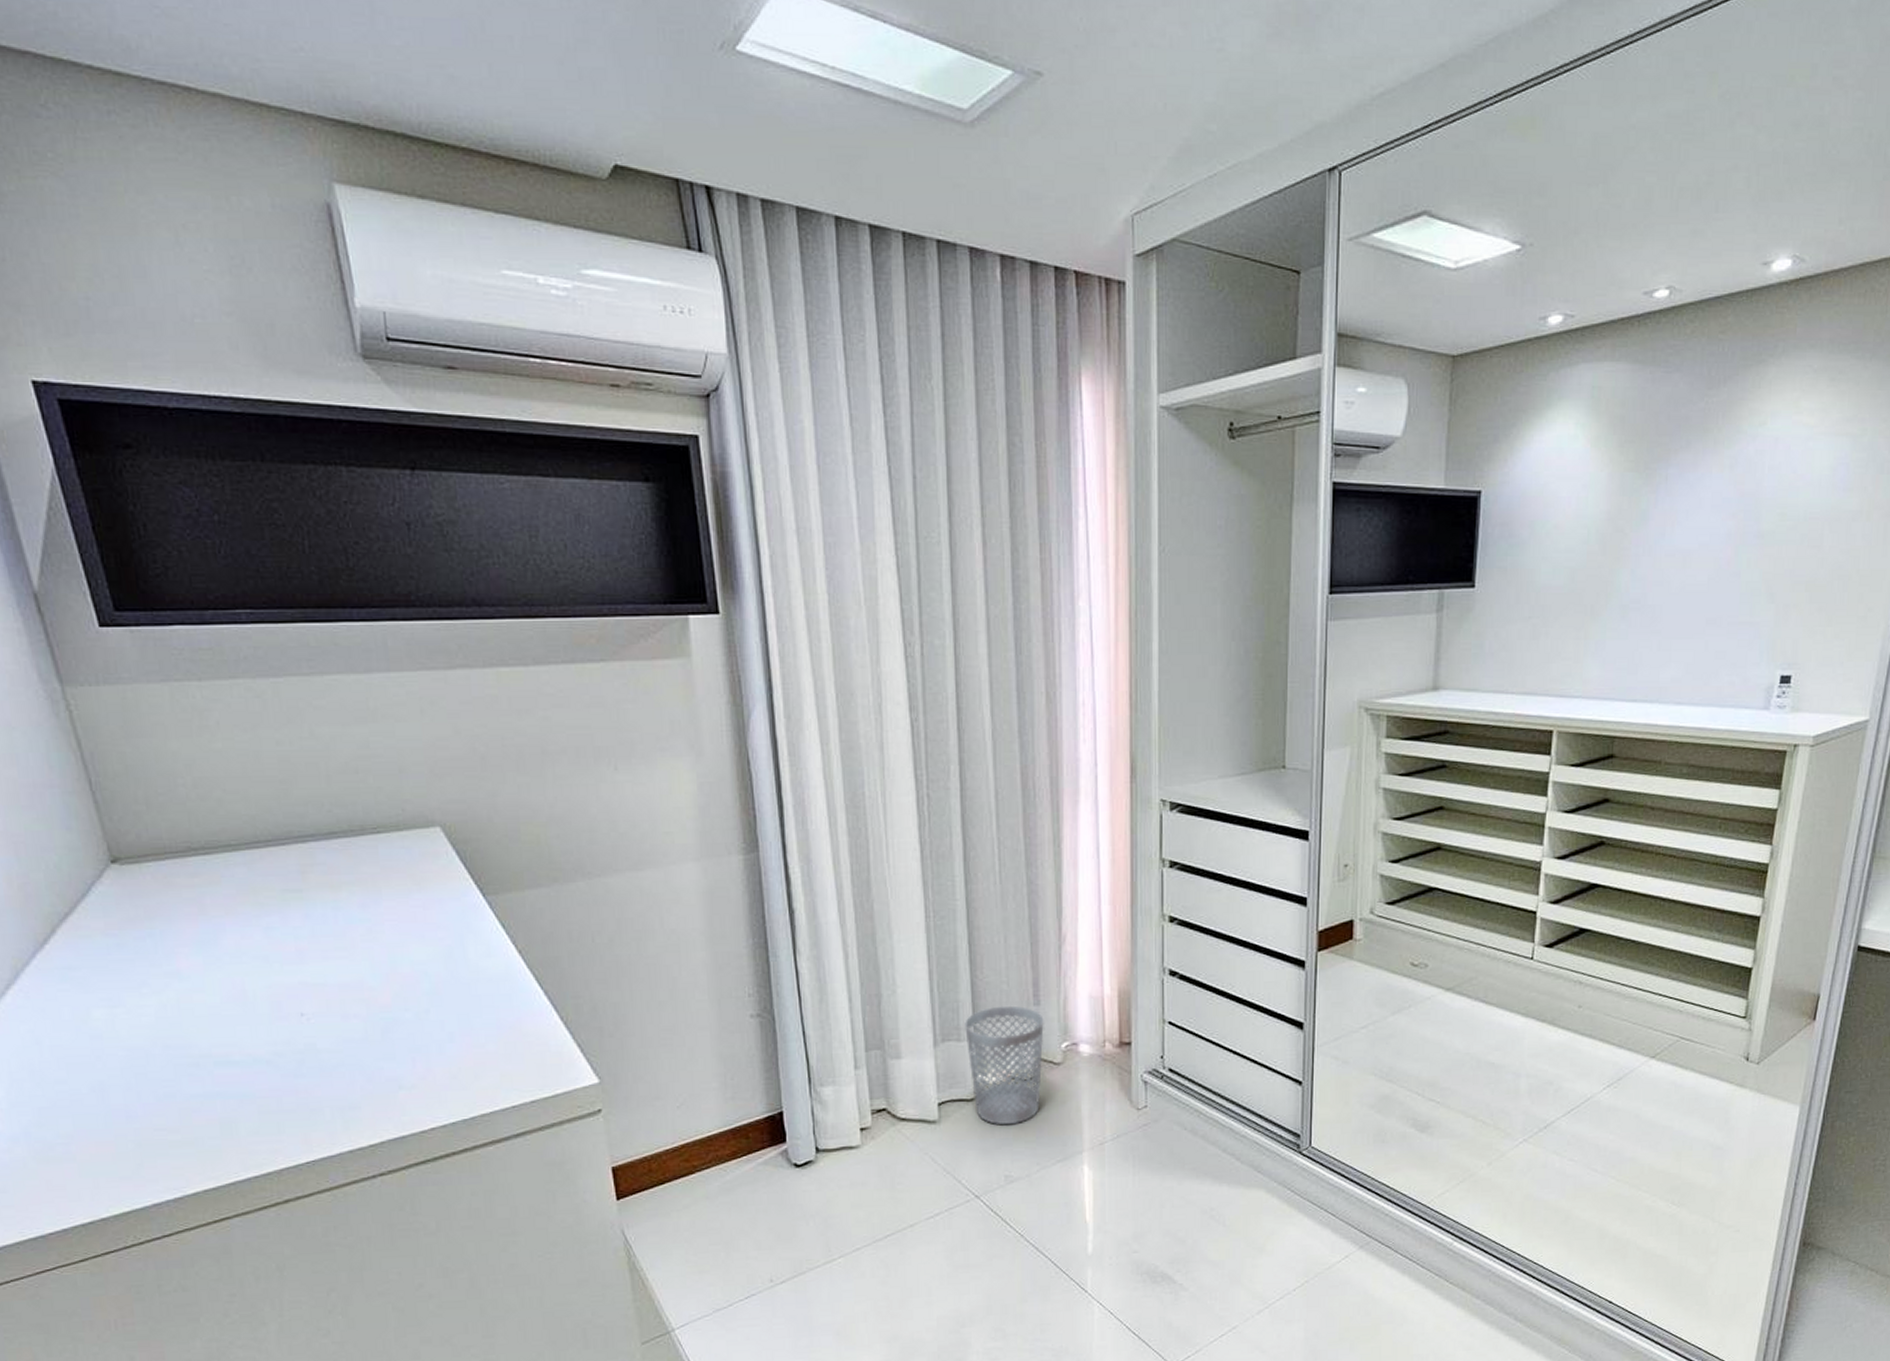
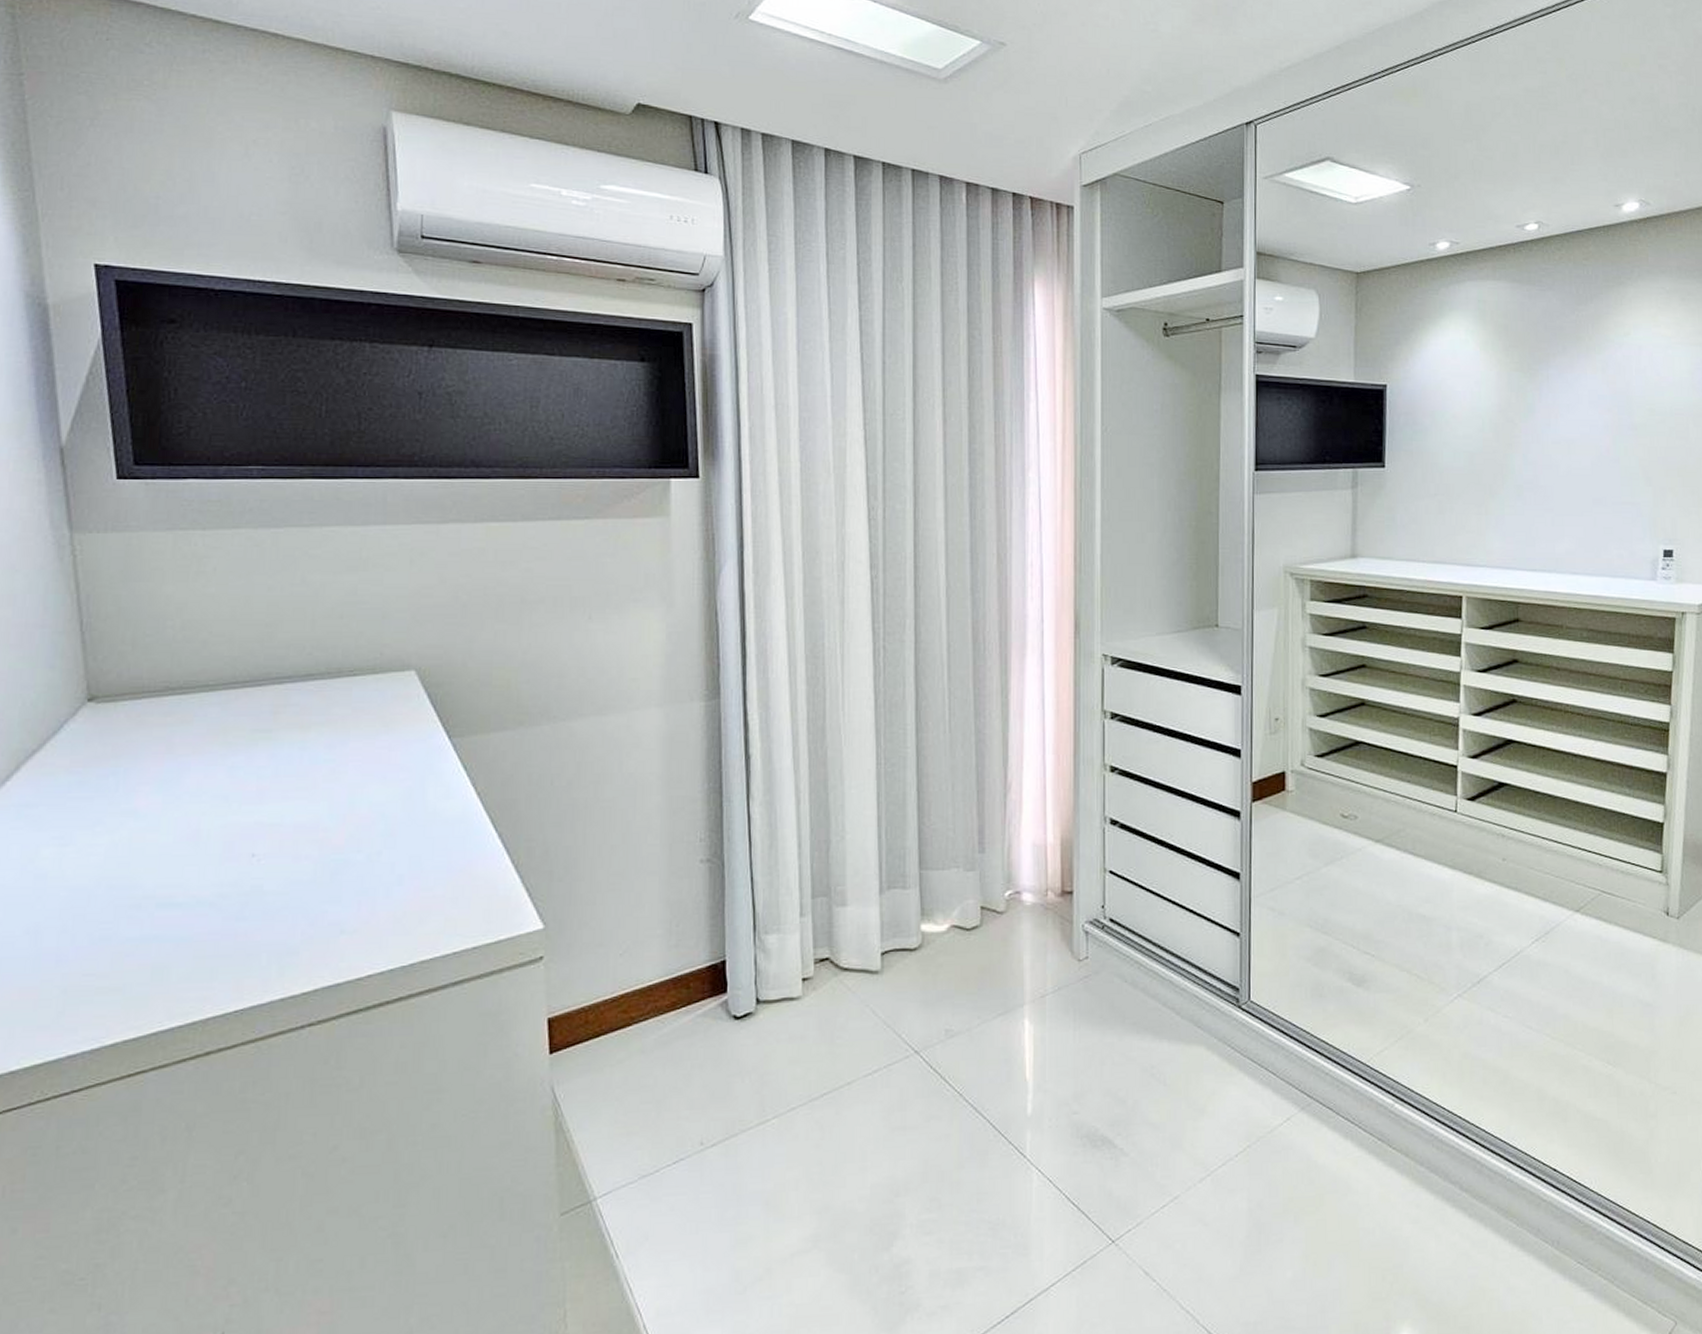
wastebasket: present [964,1005,1044,1125] -> none [910,853,988,976]

